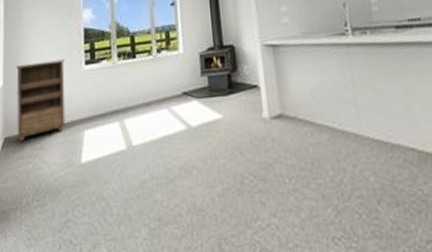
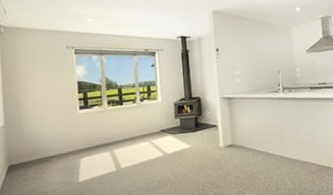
bookshelf: present [16,59,65,142] -> none [16,105,64,168]

